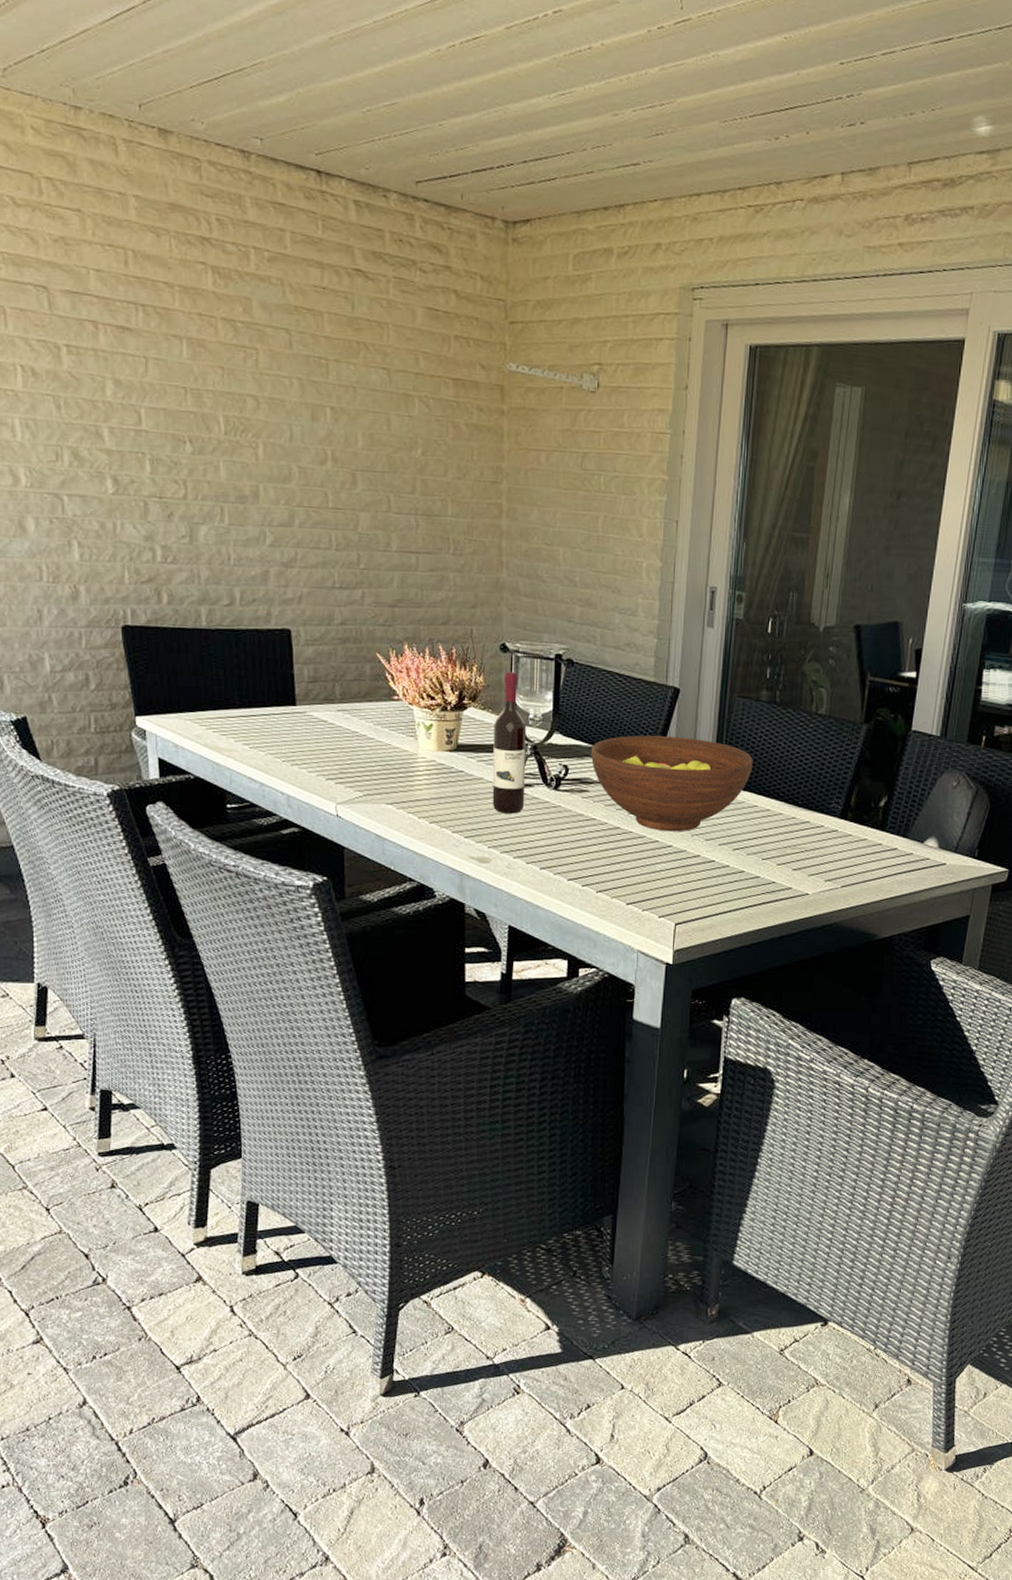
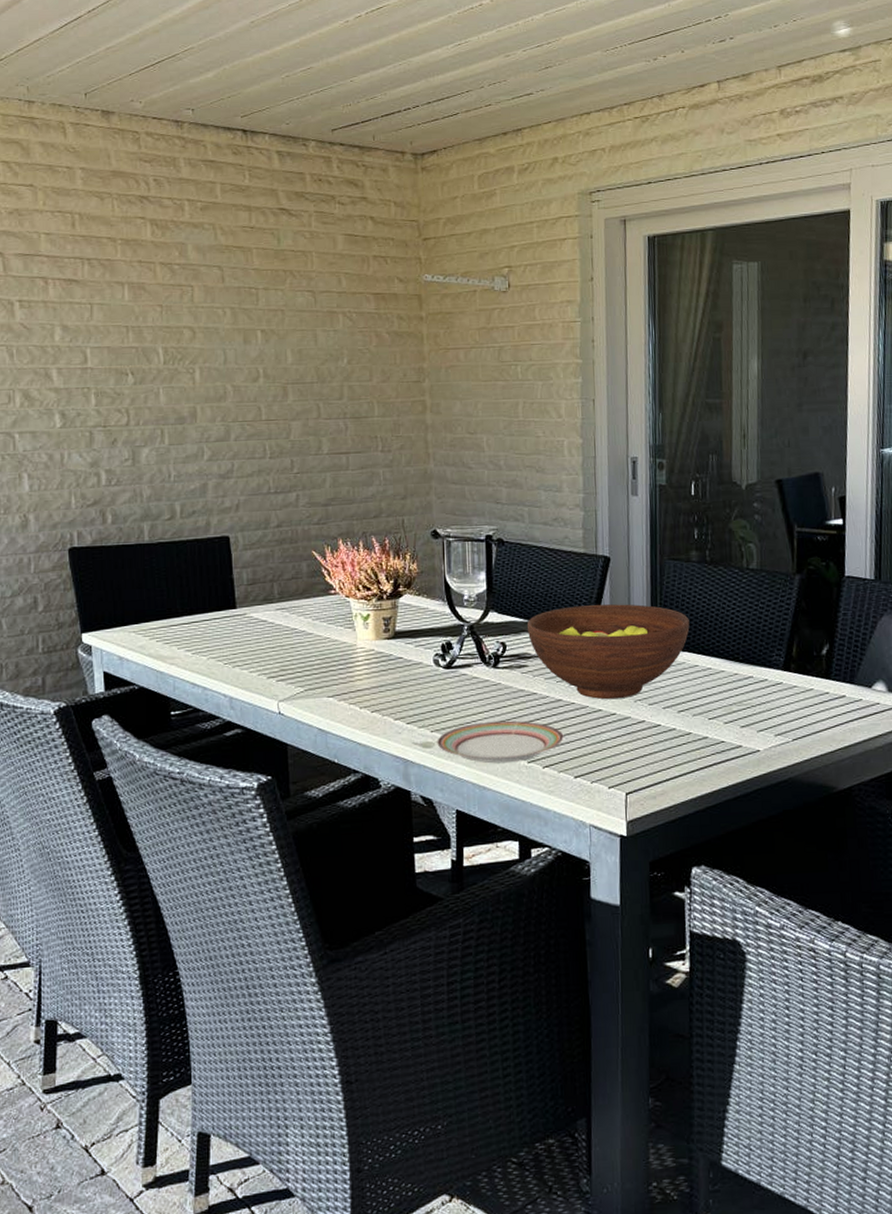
wine bottle: present [492,672,527,814] -> none [429,557,465,696]
plate: none [493,842,619,885] -> present [437,720,564,764]

